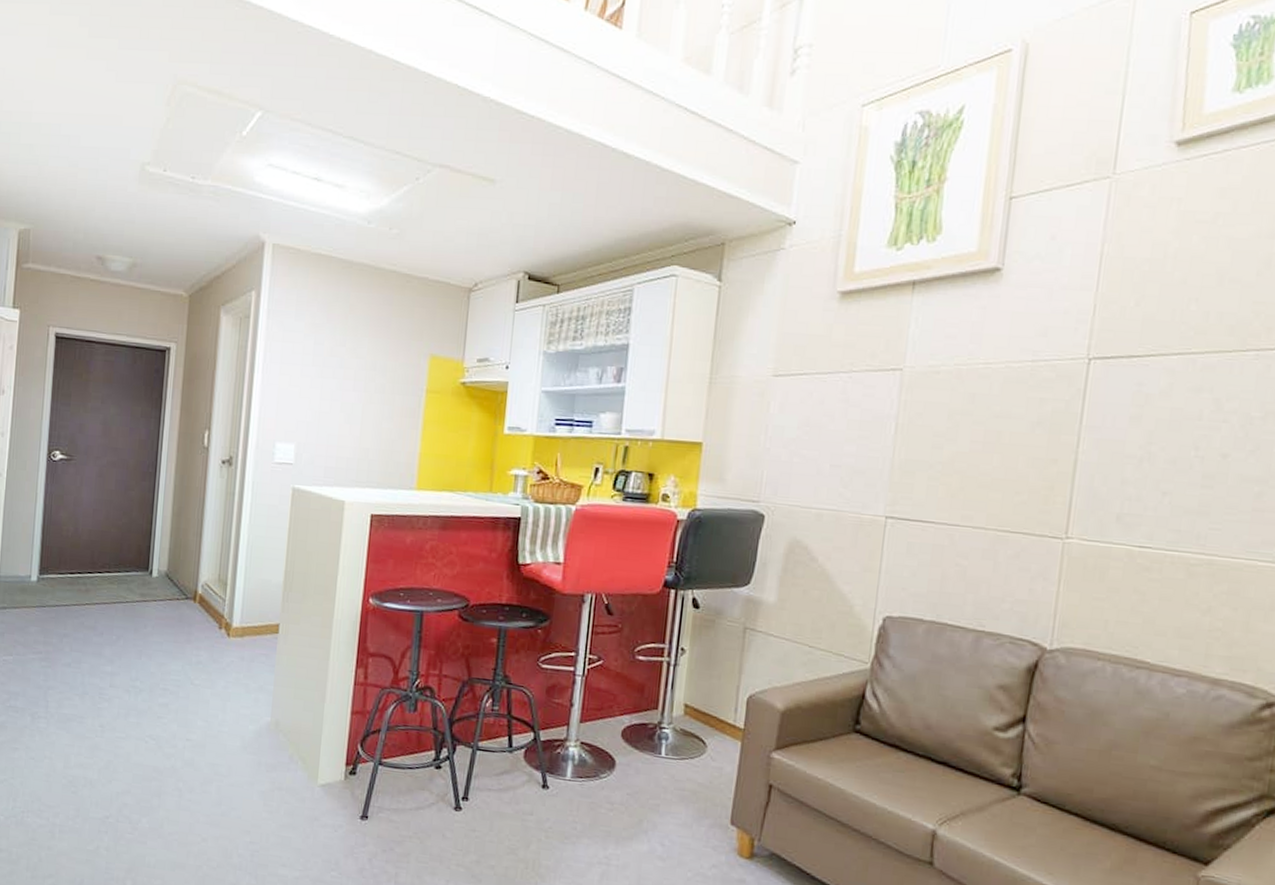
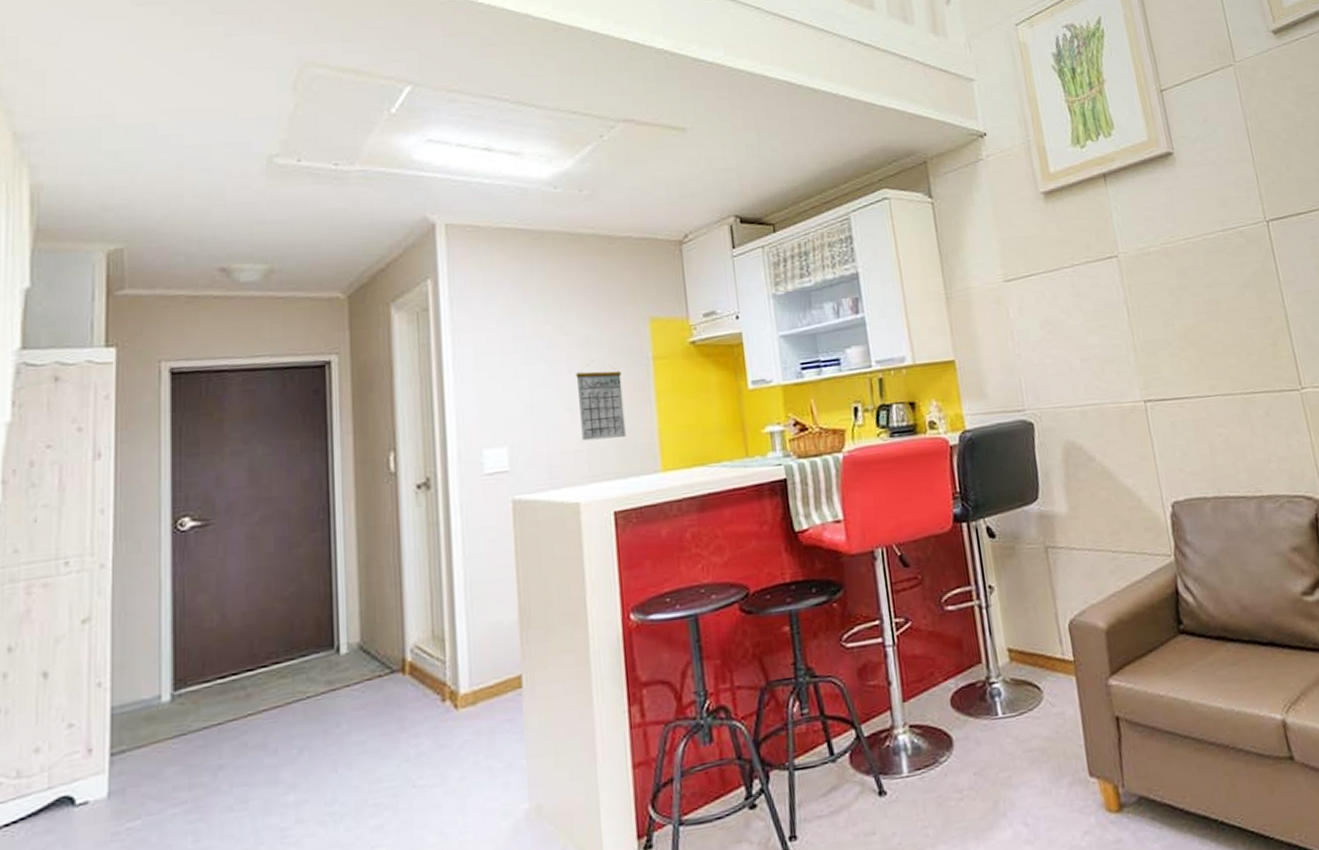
calendar: none [355,392,397,454] -> present [576,370,626,441]

